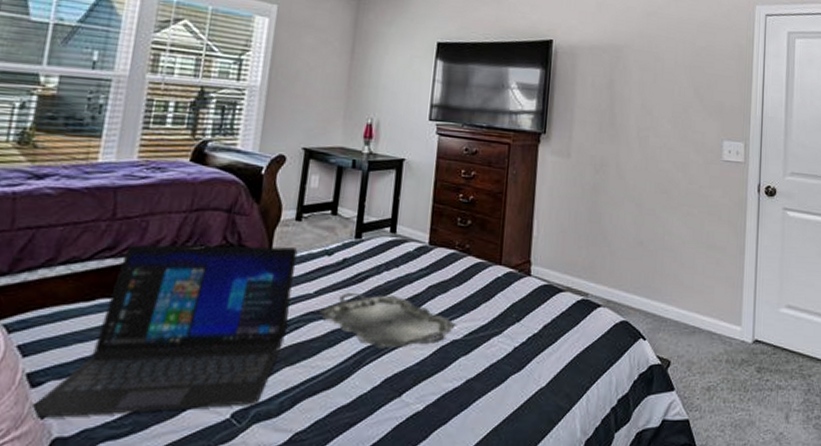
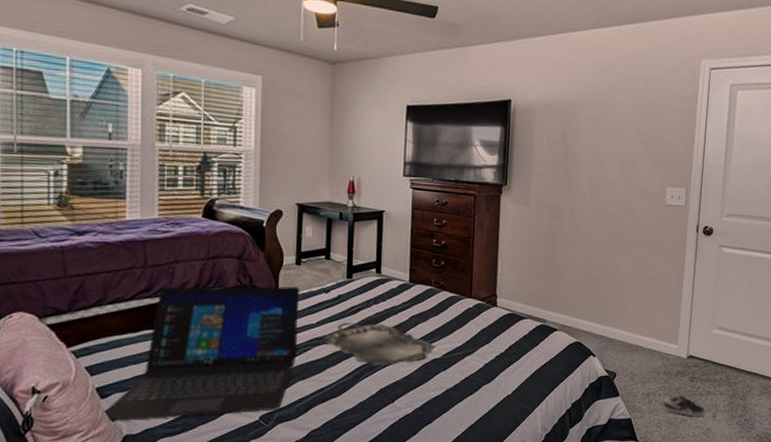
sneaker: none [726,388,778,418] -> present [663,394,706,417]

